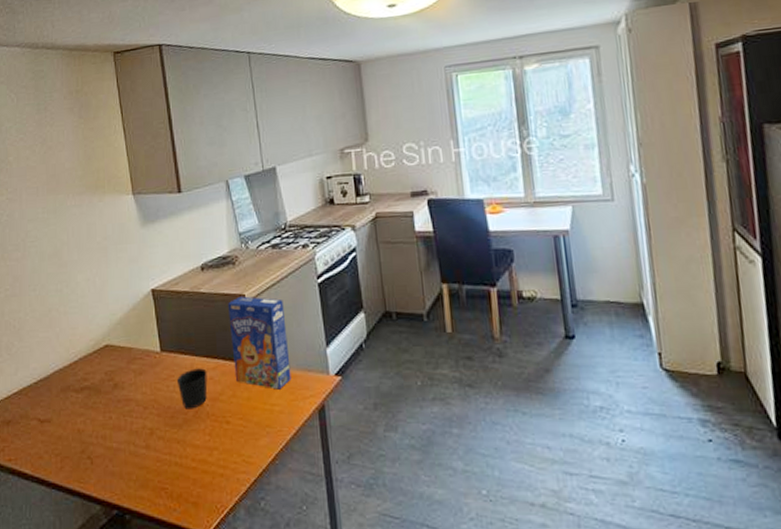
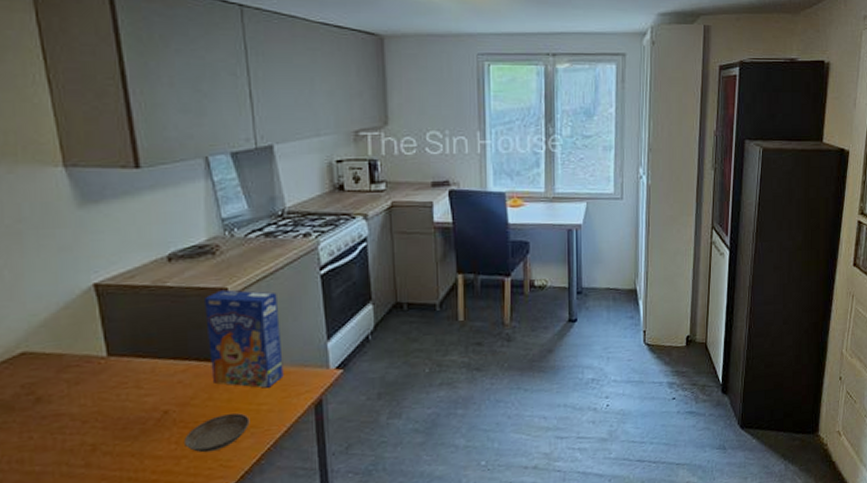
cup: present [177,368,208,409] -> none [132,371,175,419]
saucer: none [215,412,266,447] -> present [184,413,250,453]

